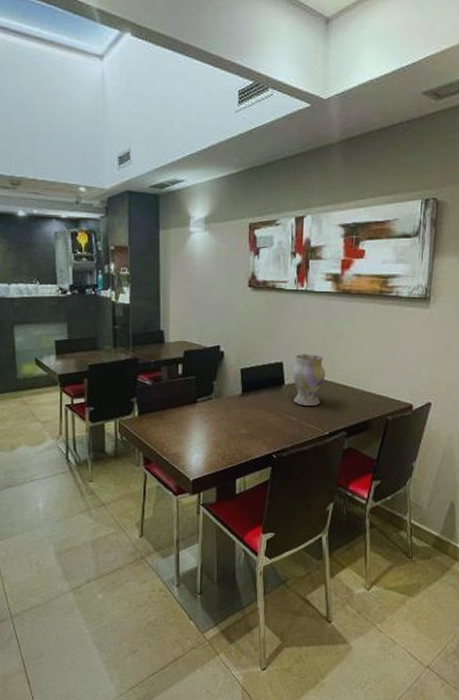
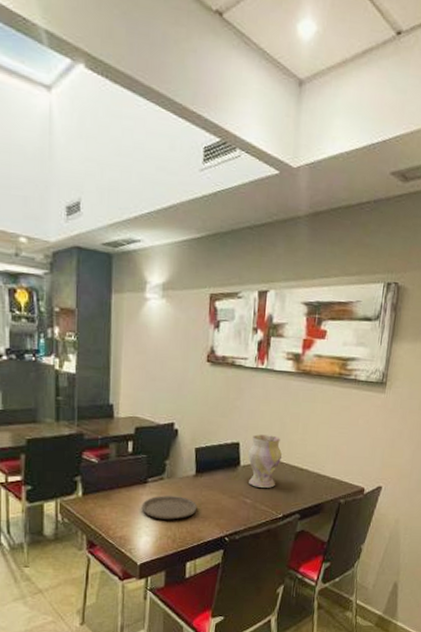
plate: none [192,415,245,438] -> present [141,496,197,520]

